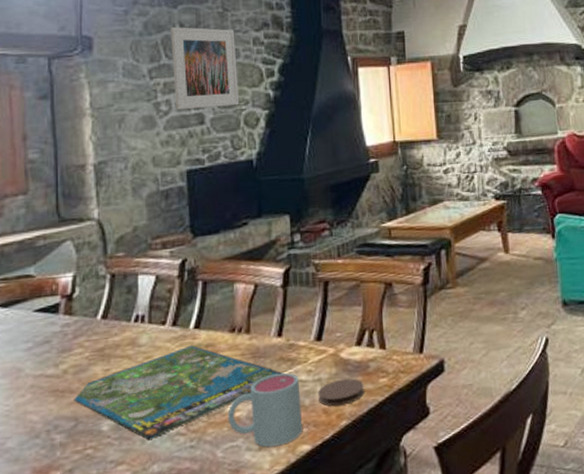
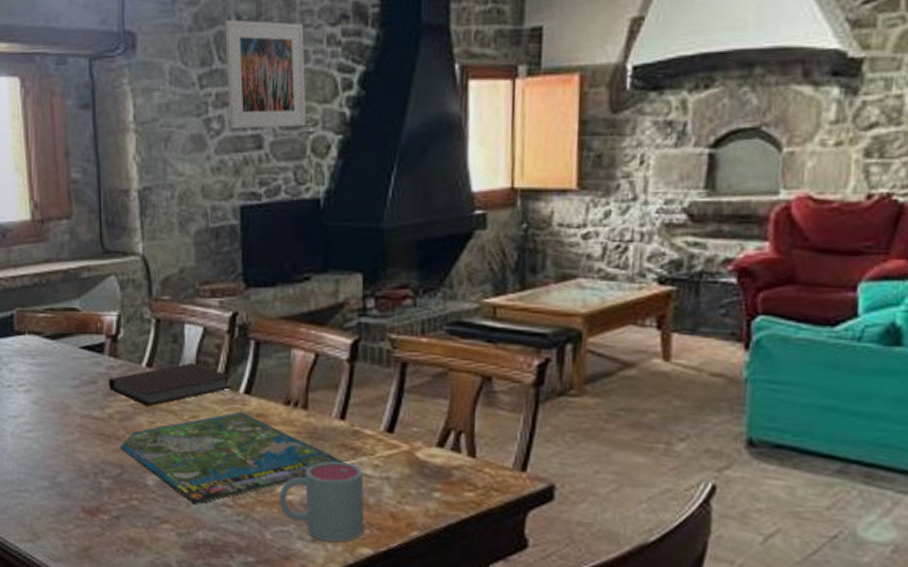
notebook: none [63,308,182,356] -> present [108,362,232,406]
coaster: present [318,378,364,407] -> none [385,483,444,514]

